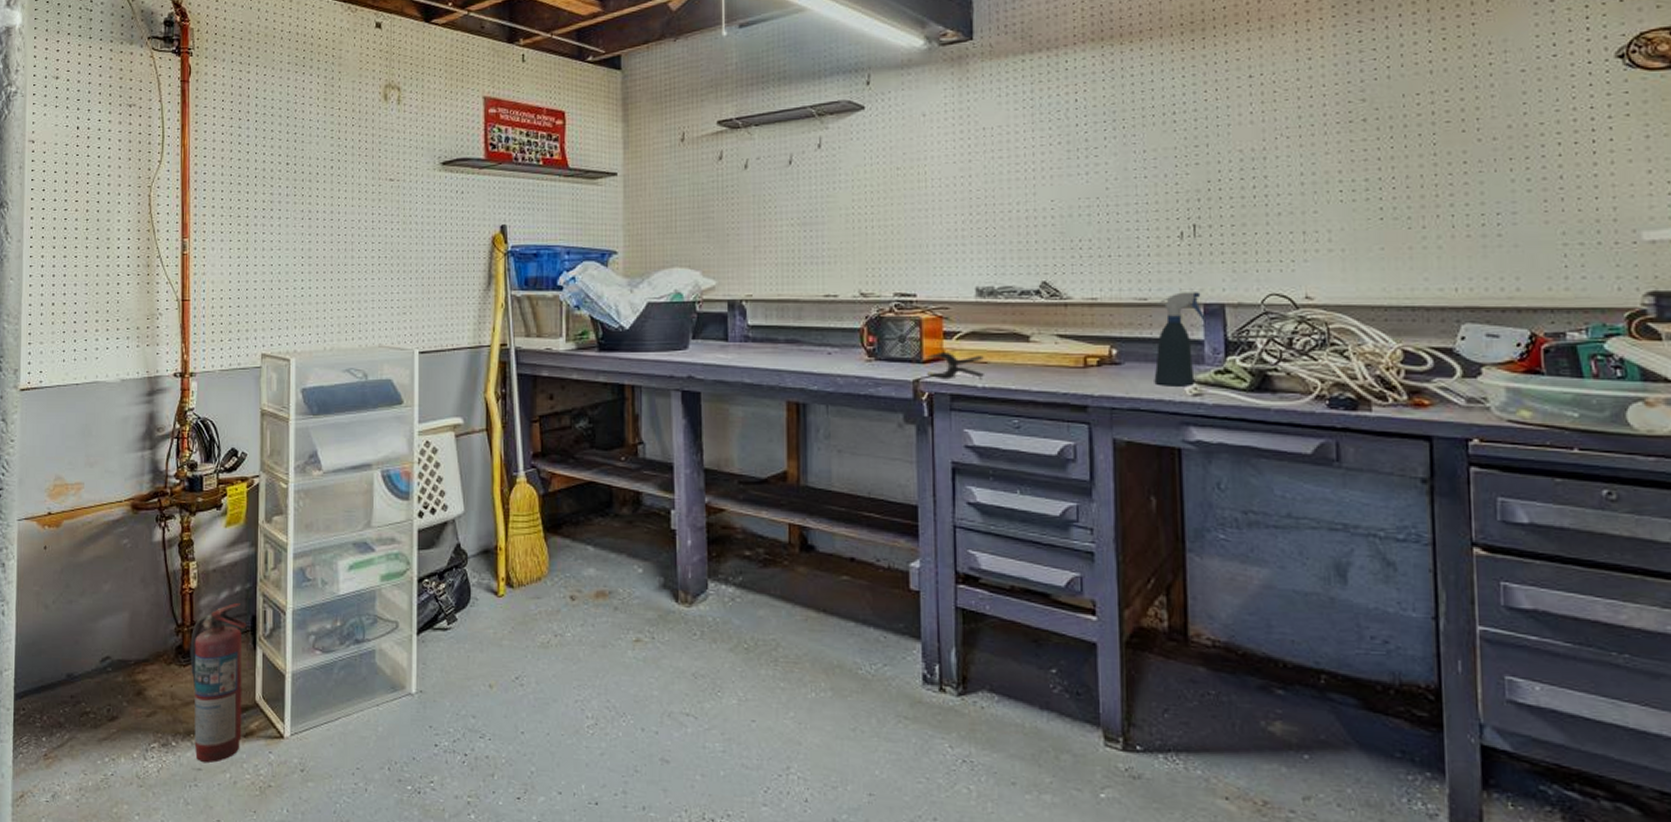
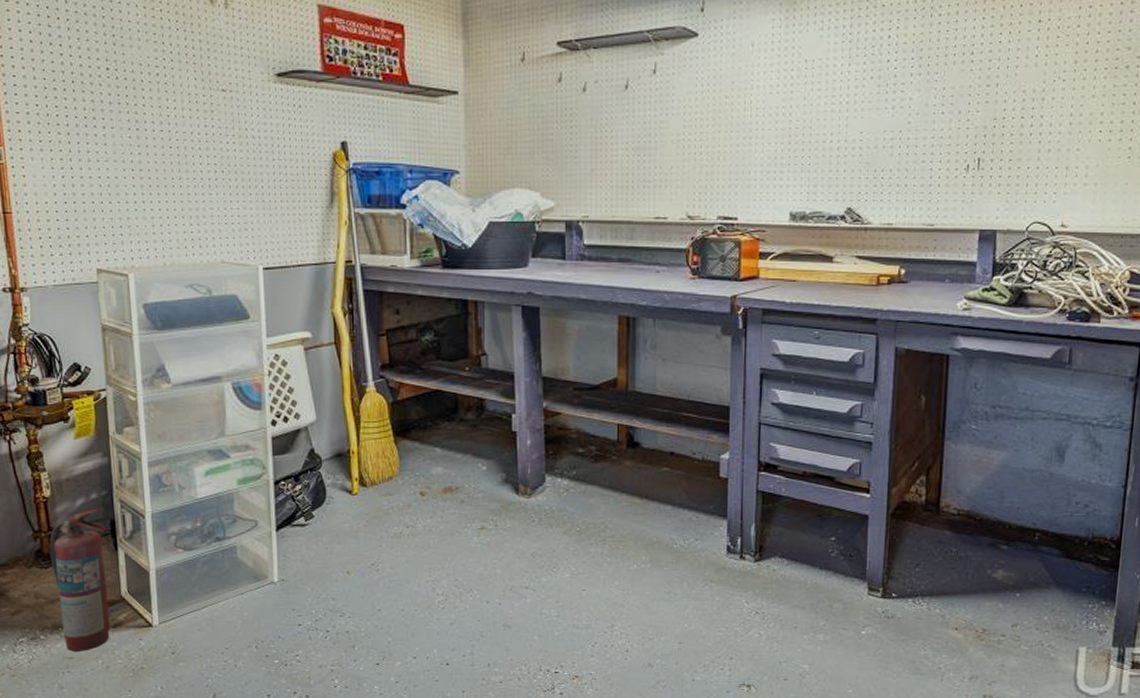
clamp: present [927,351,984,380] -> none [743,270,793,296]
spray bottle: present [1154,292,1206,386] -> none [933,219,980,302]

